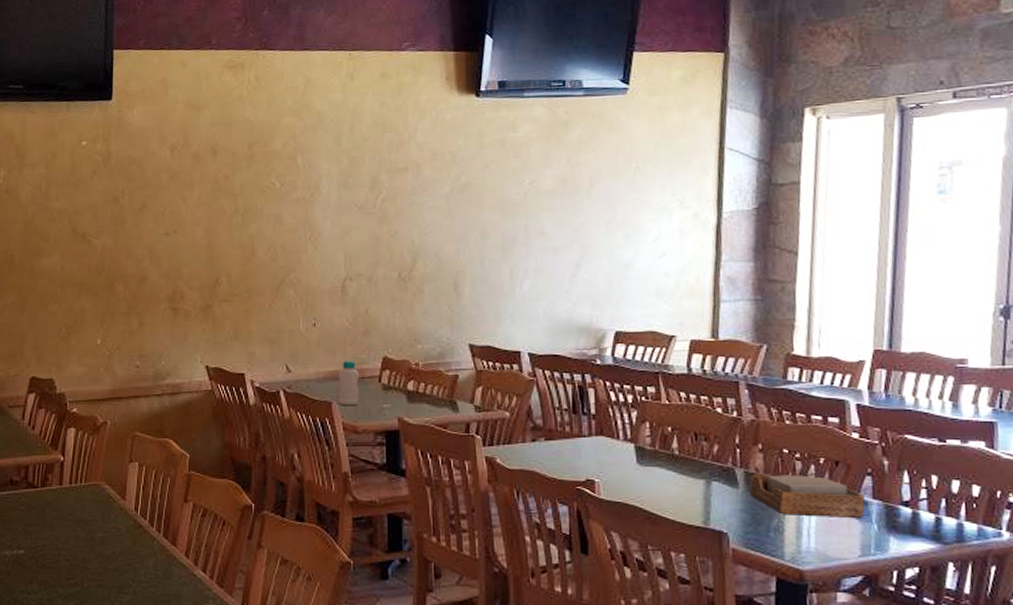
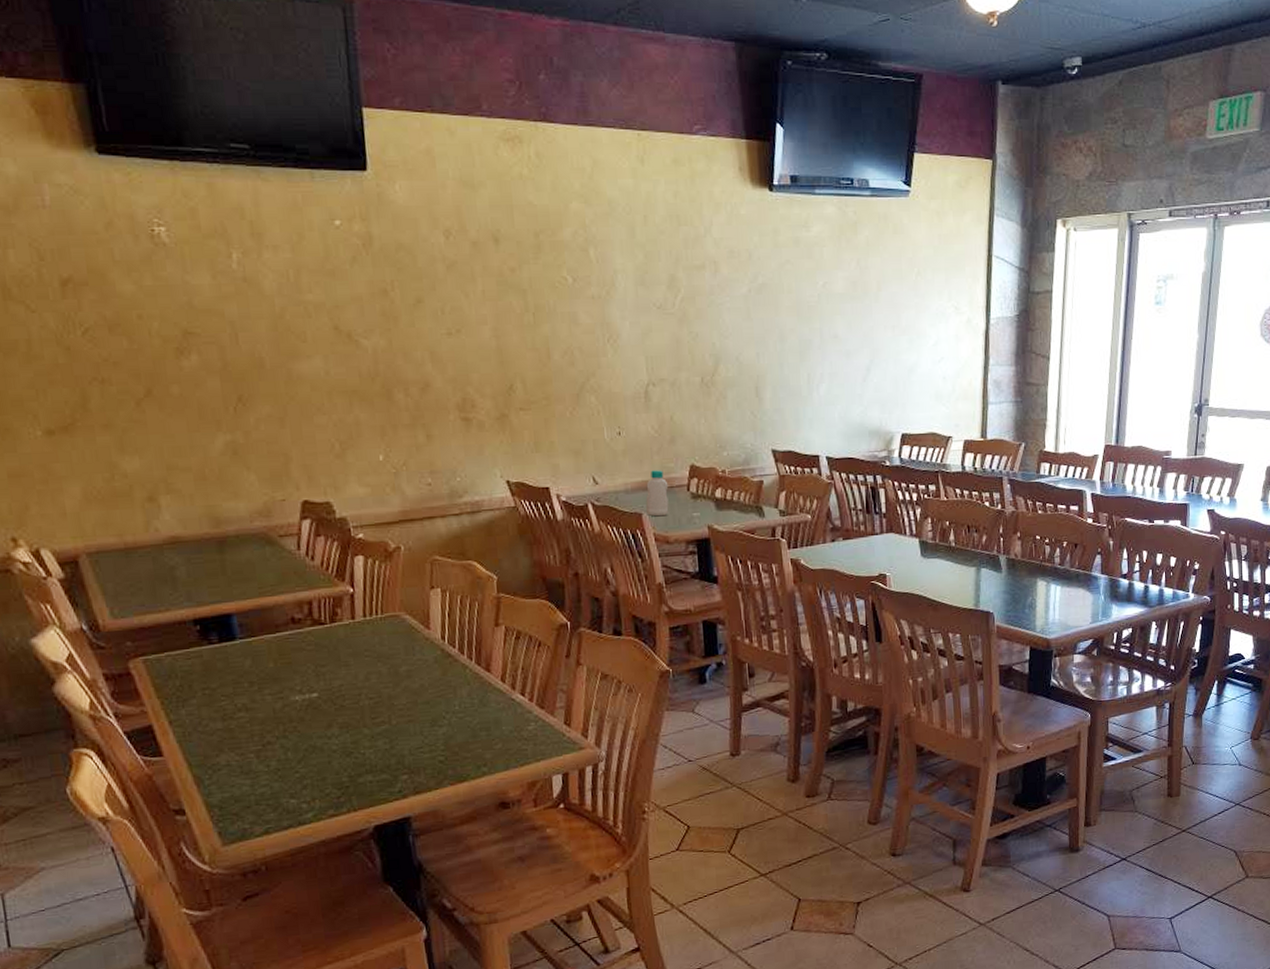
napkin holder: present [749,474,865,519] -> none [1010,557,1096,593]

